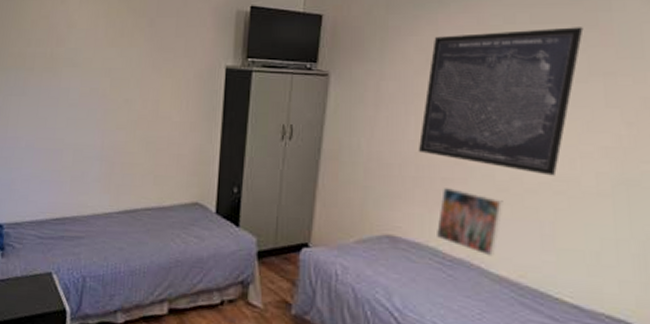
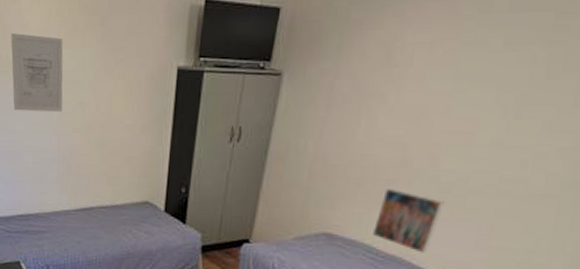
wall art: none [55,32,111,109] -> present [11,33,63,112]
wall art: present [418,27,584,176] -> none [365,14,569,177]

